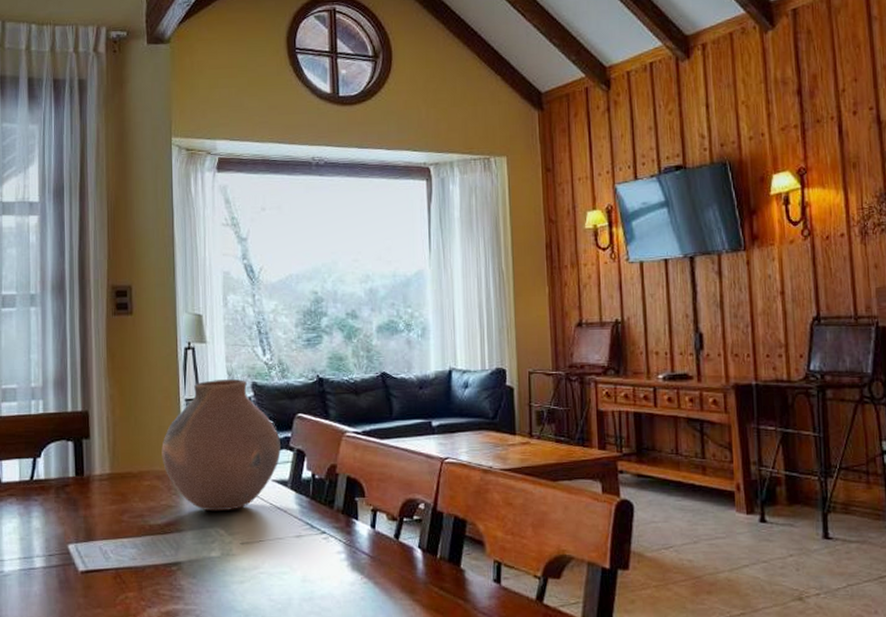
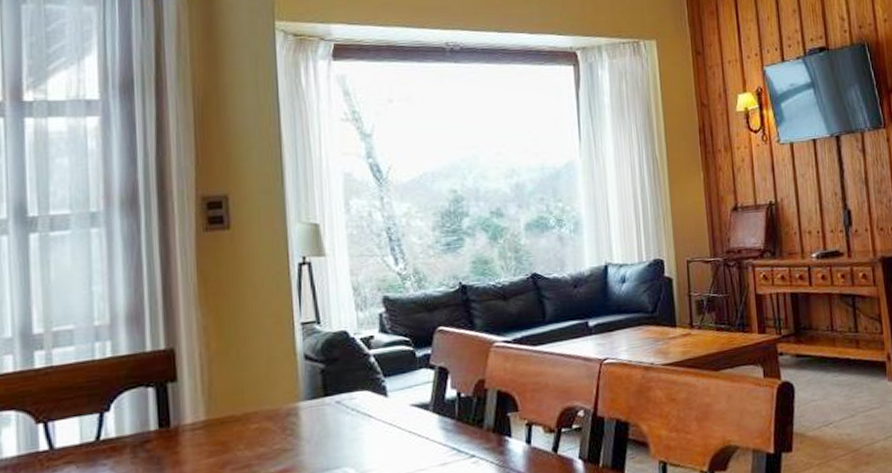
vase: present [161,379,281,512] -> none [272,294,420,449]

